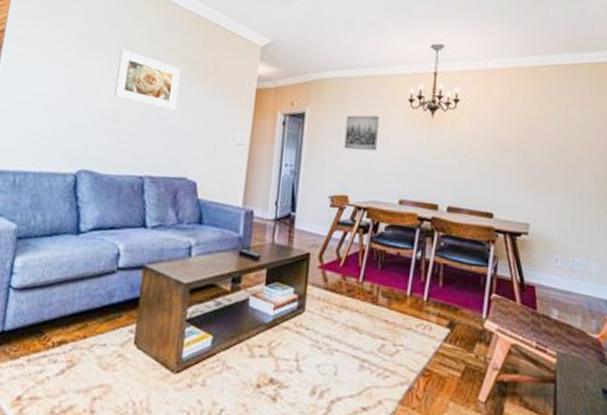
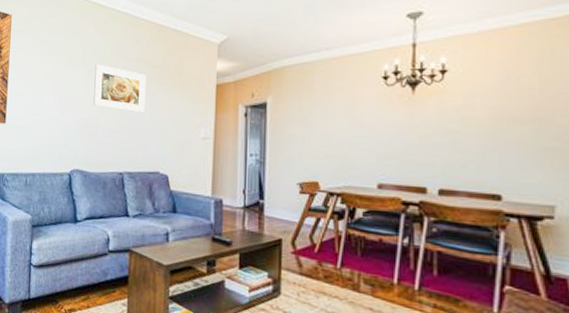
wall art: present [344,115,379,151] -> none [310,97,348,136]

